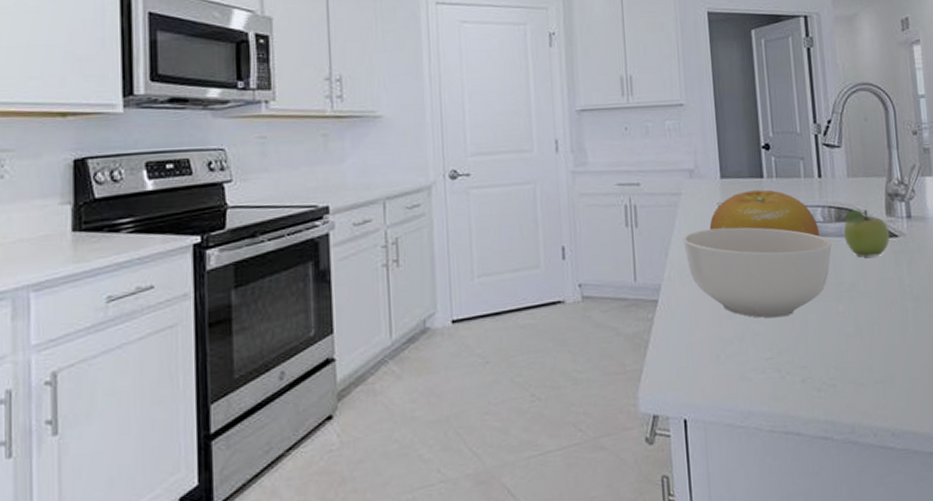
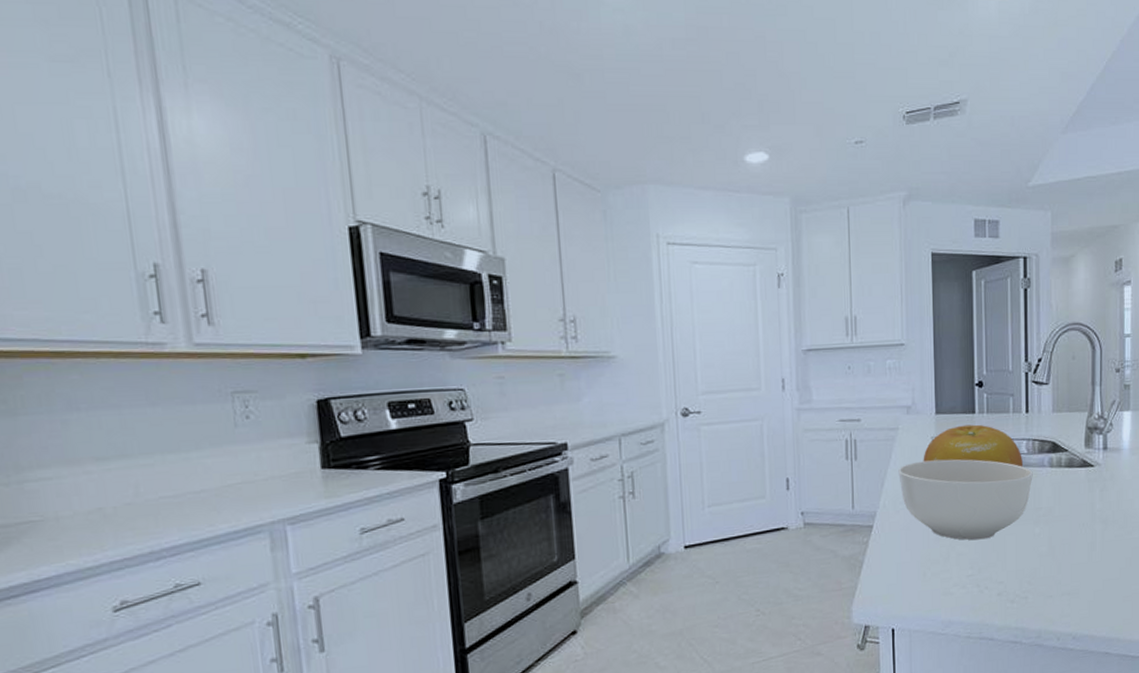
fruit: present [843,209,890,257] -> none [1044,441,1087,485]

